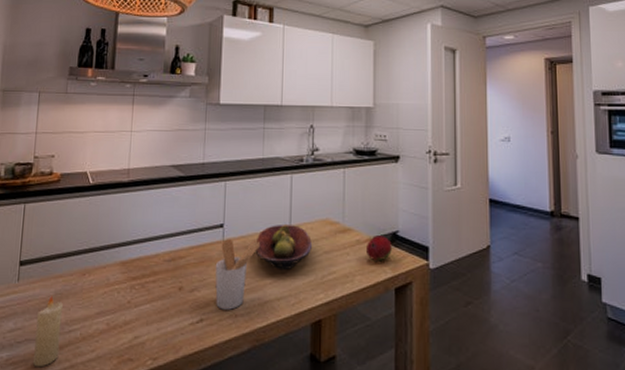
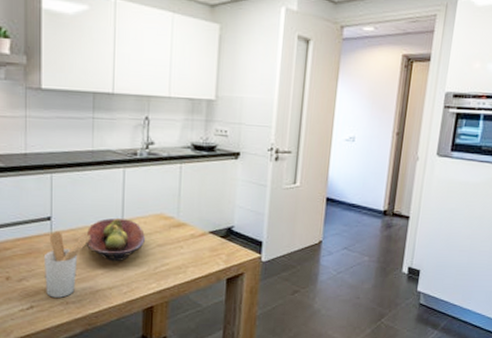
fruit: present [365,236,392,260] -> none [199,230,226,253]

